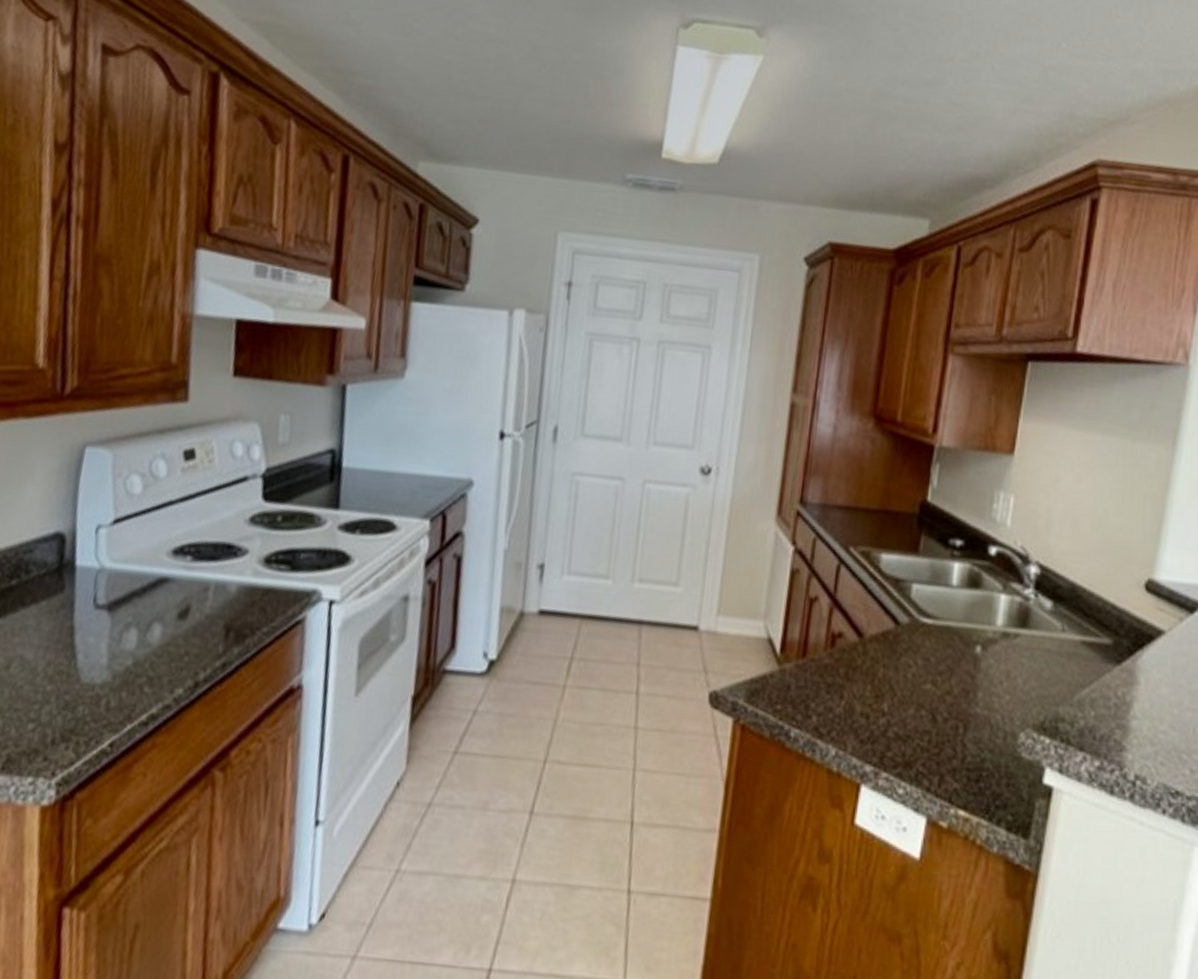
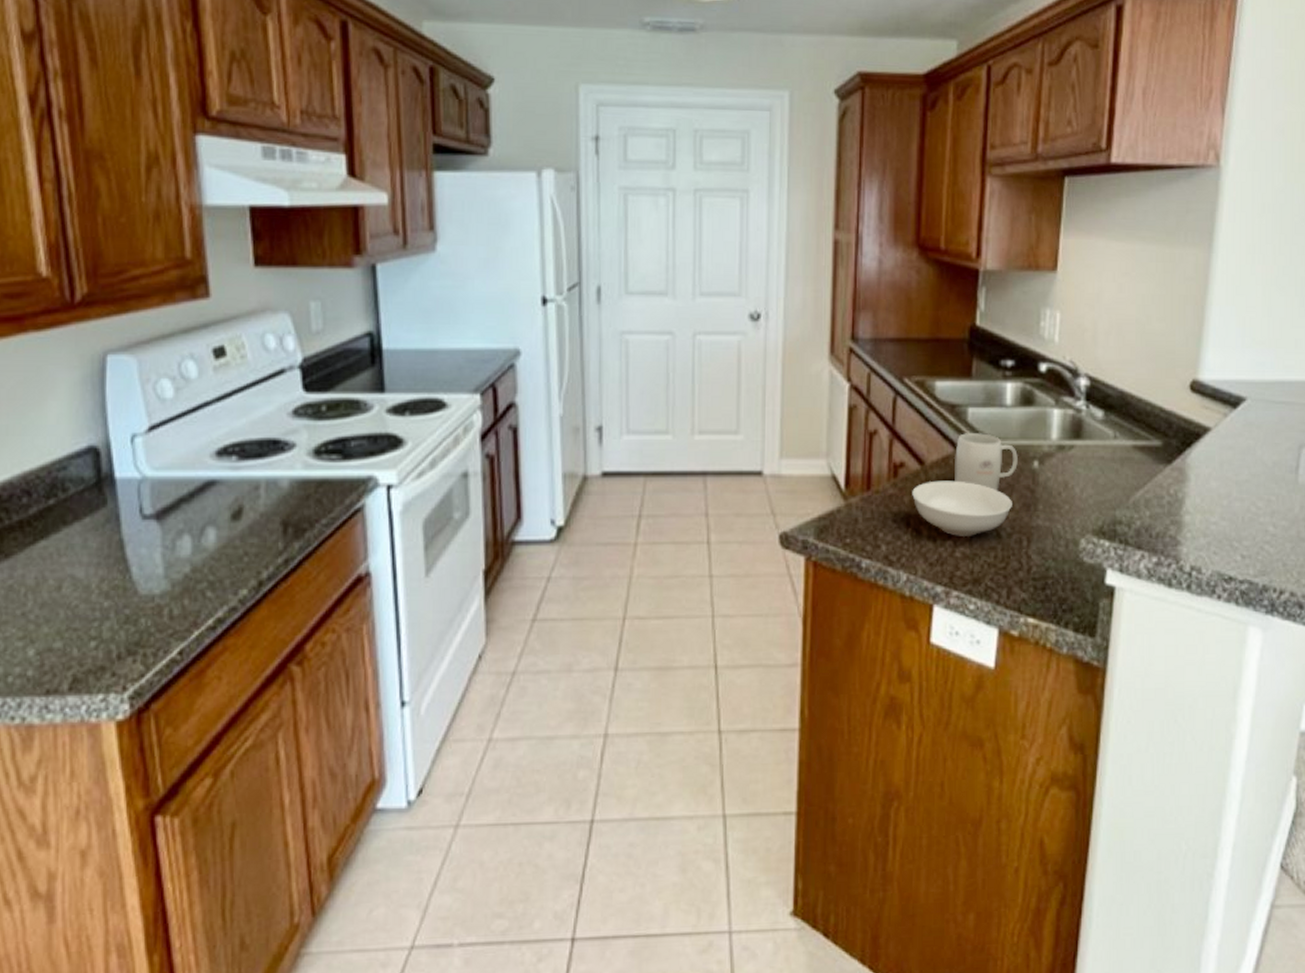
bowl: none [848,655,951,717] -> present [912,480,1012,536]
mug: none [893,608,960,673] -> present [955,432,1018,491]

